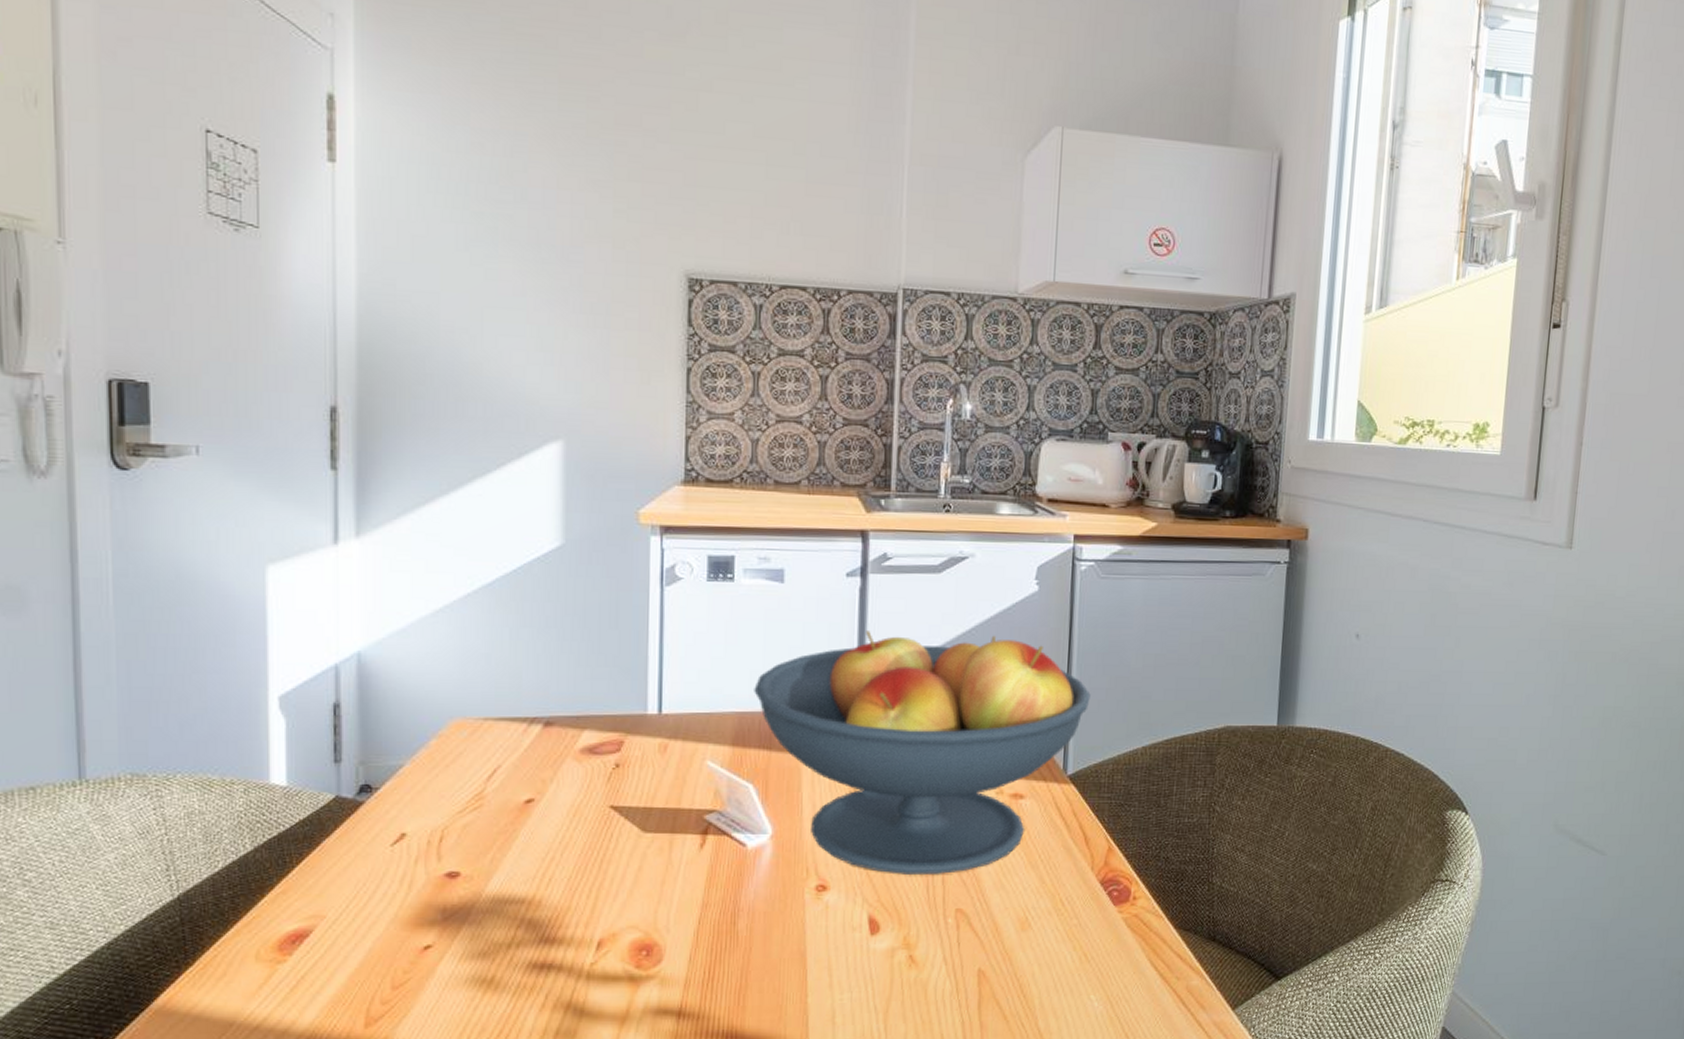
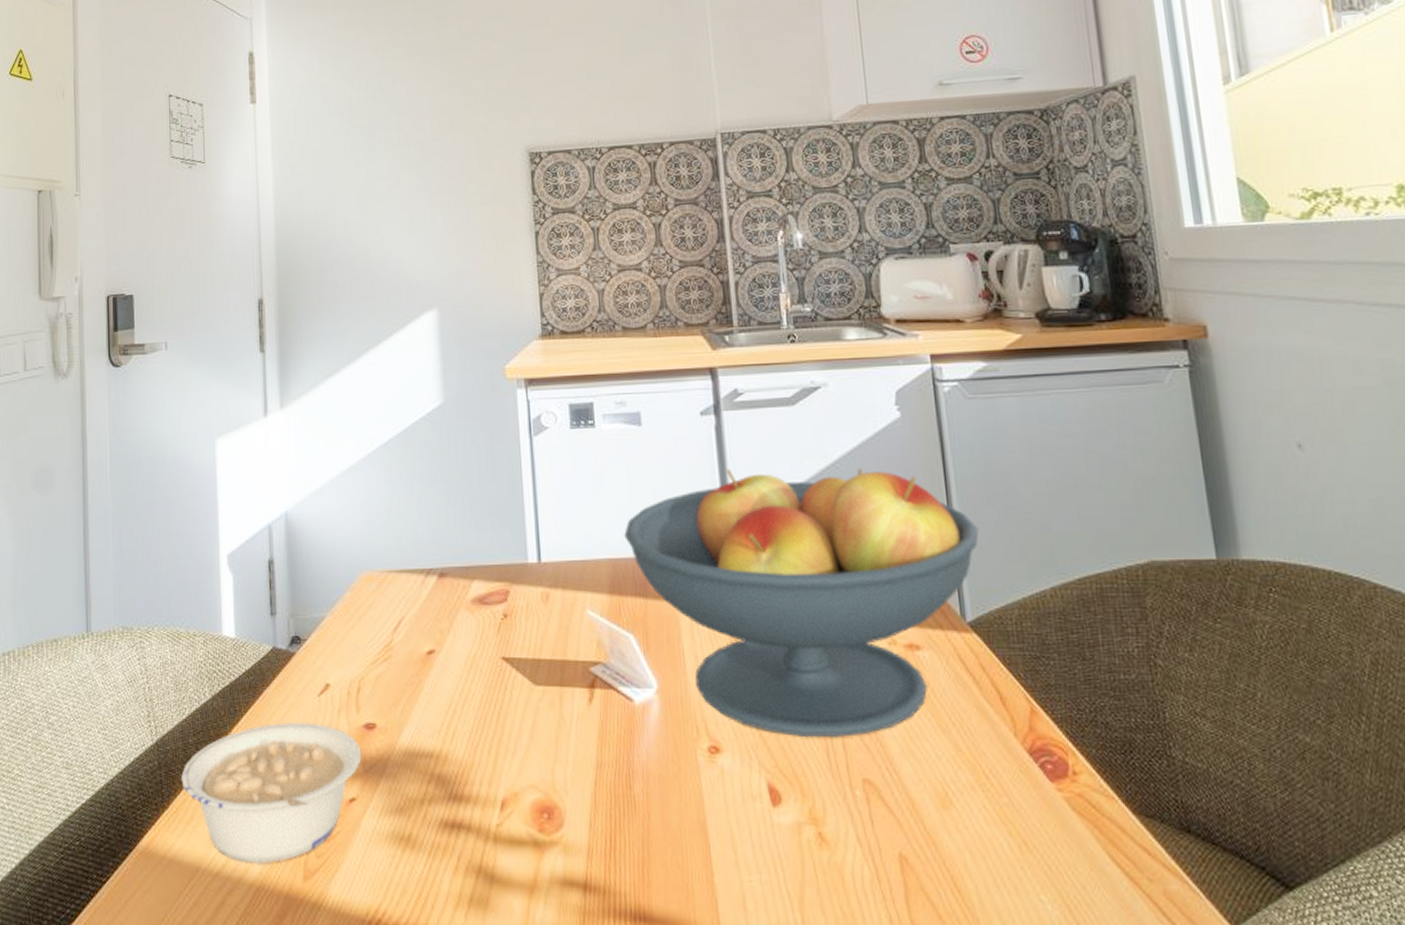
legume: none [211,873,442,1014] -> present [181,722,362,864]

